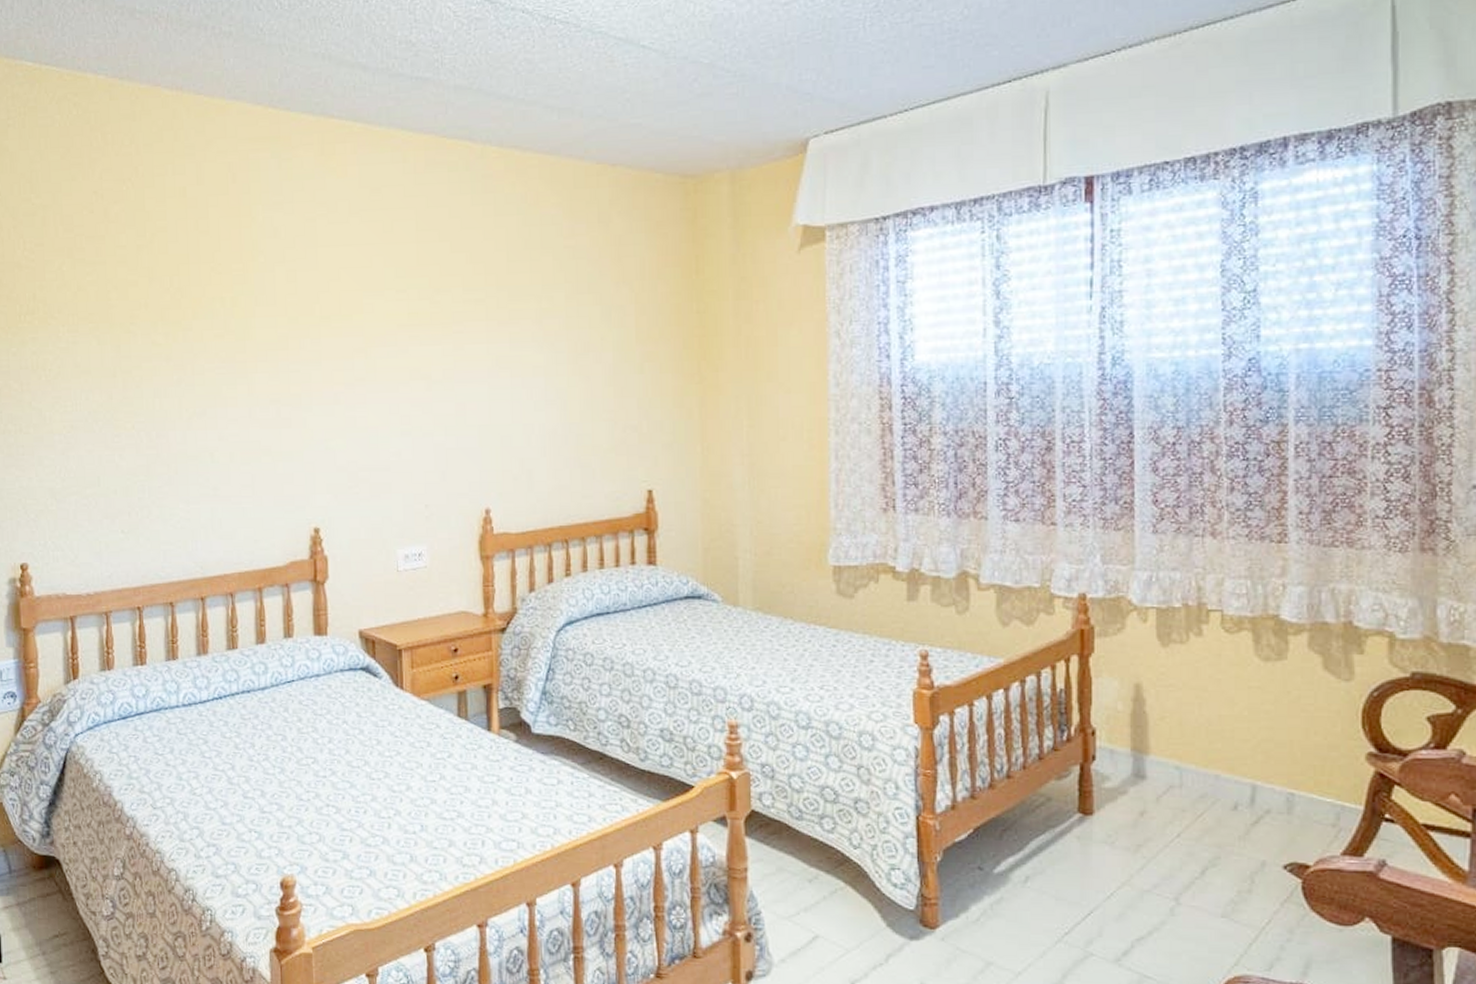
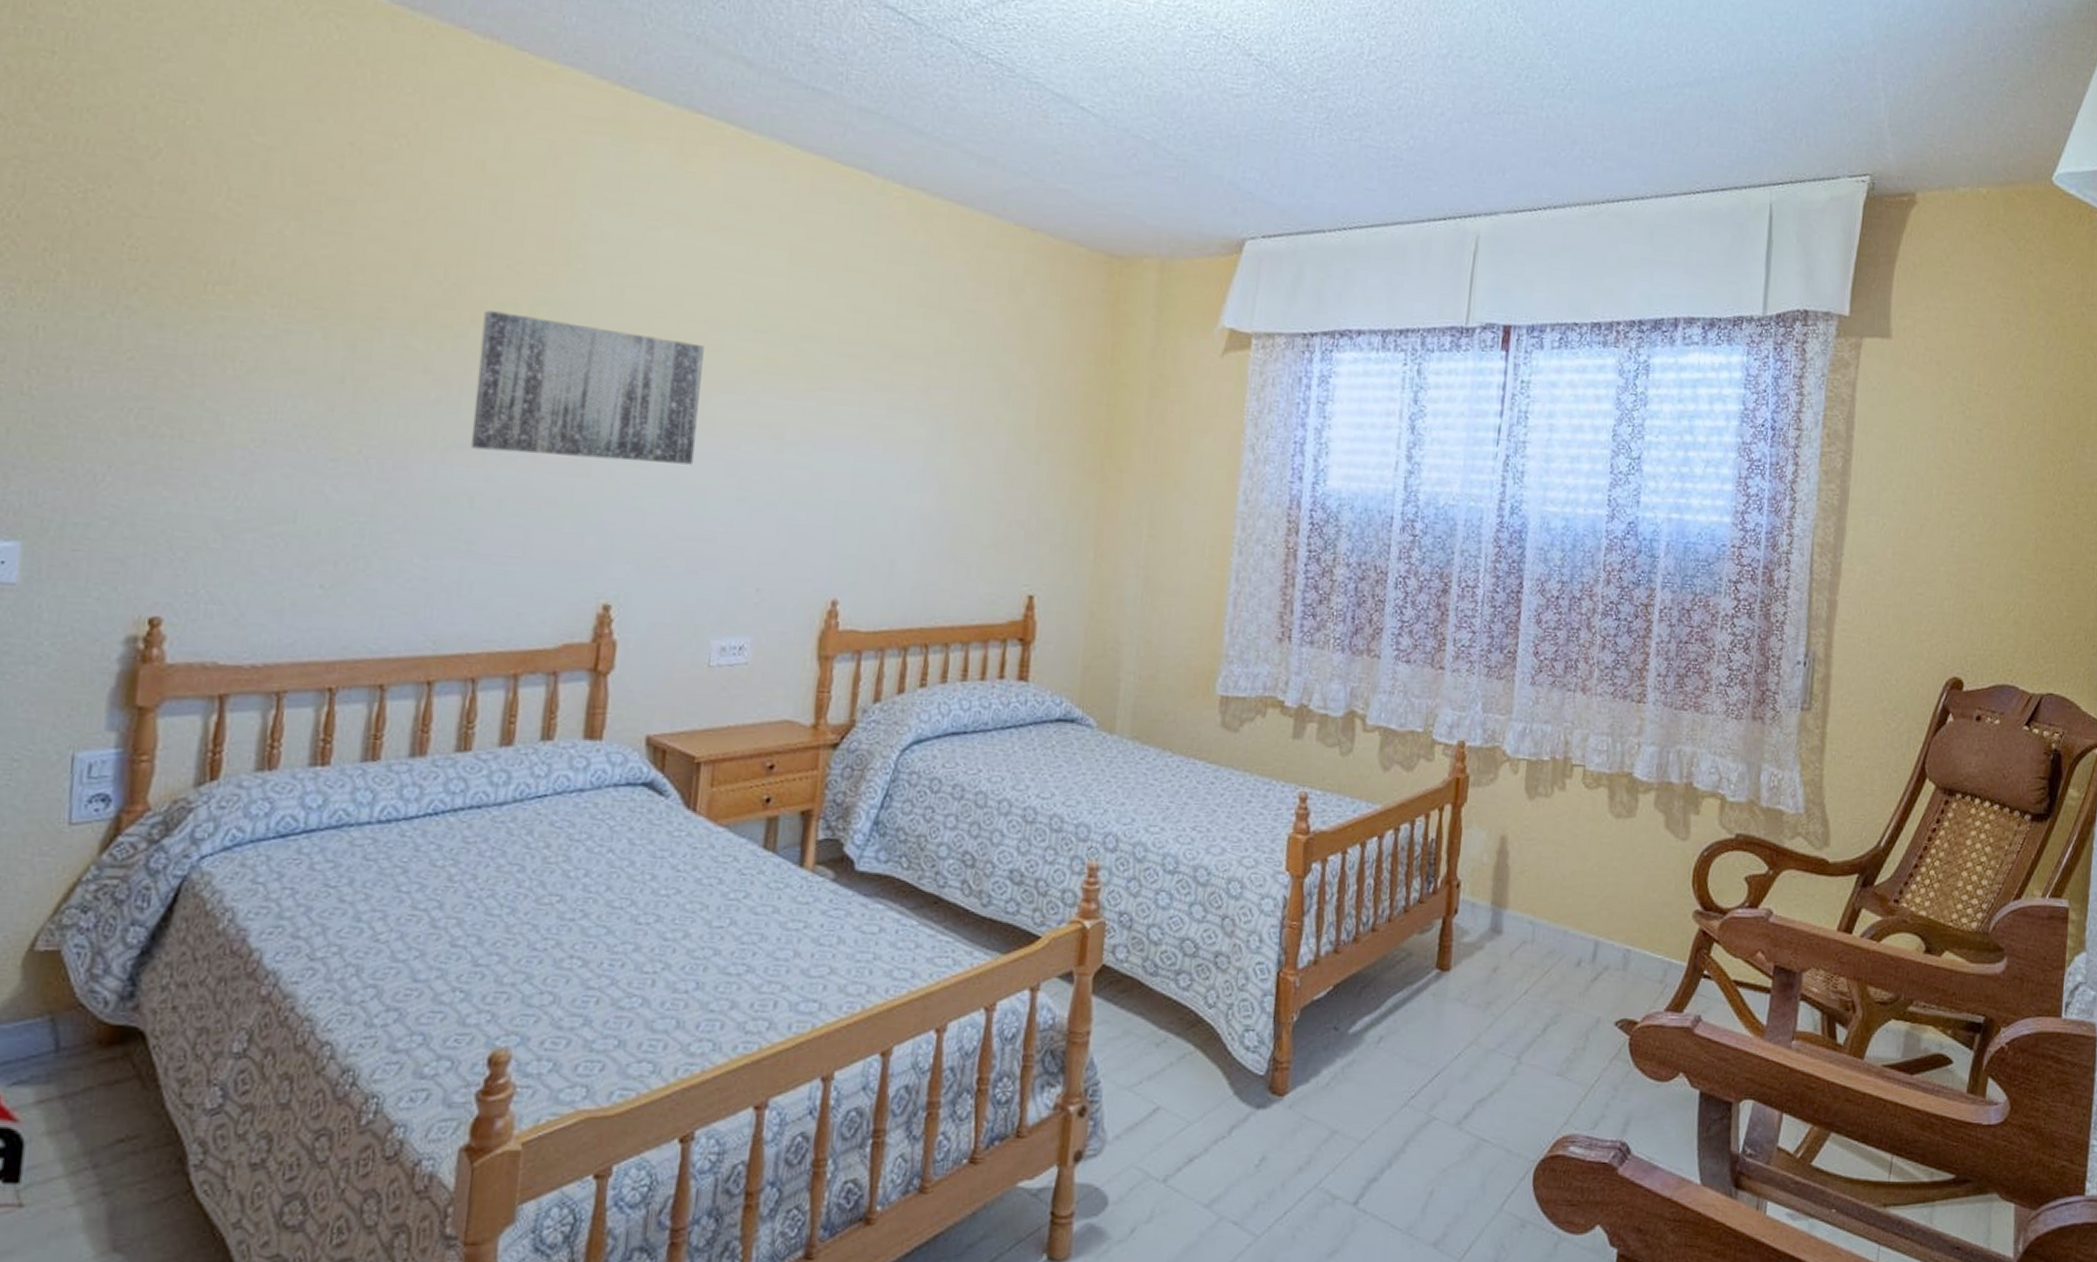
wall art: none [201,305,365,415] -> present [470,310,704,465]

